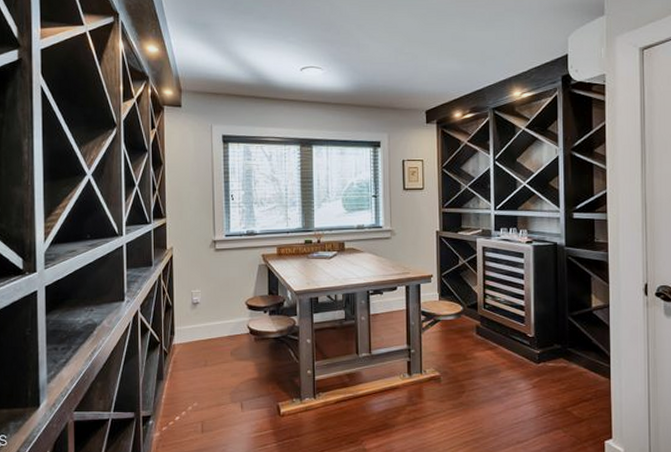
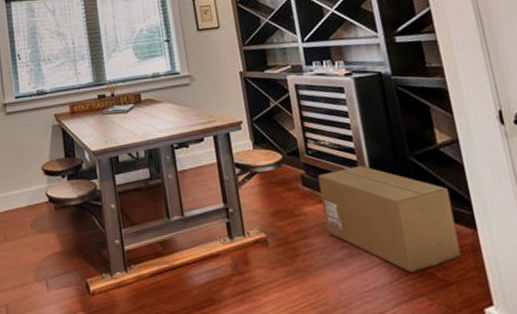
box: none [490,321,595,410] -> present [317,166,461,273]

